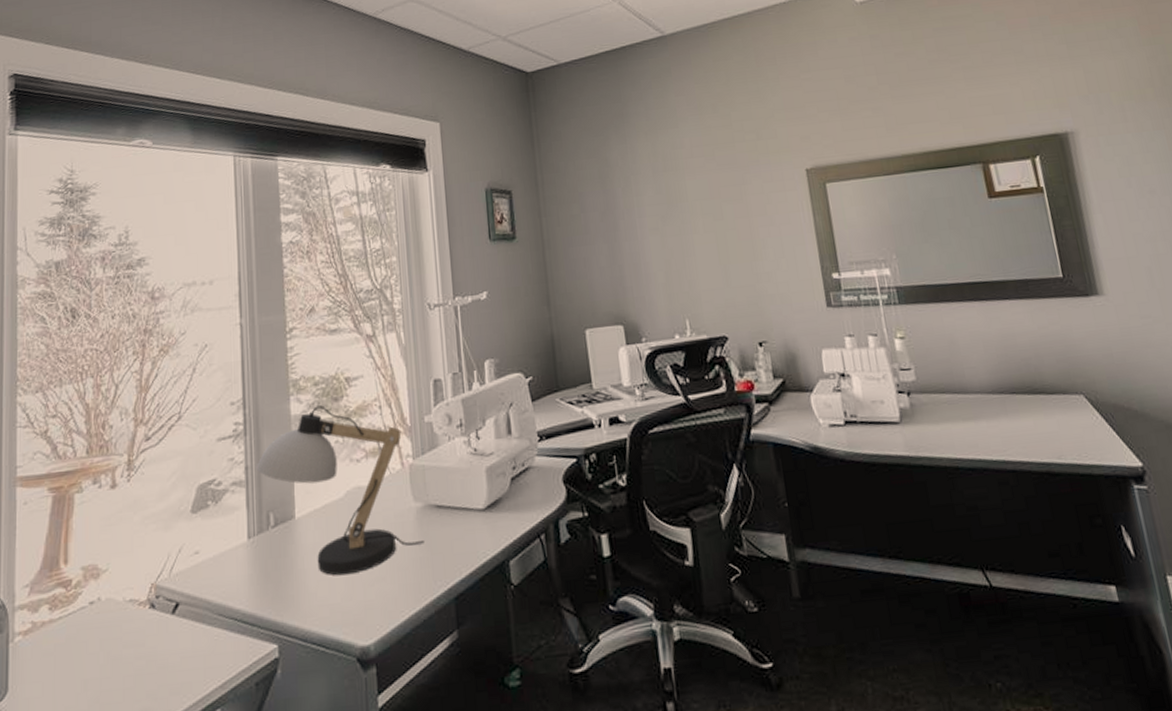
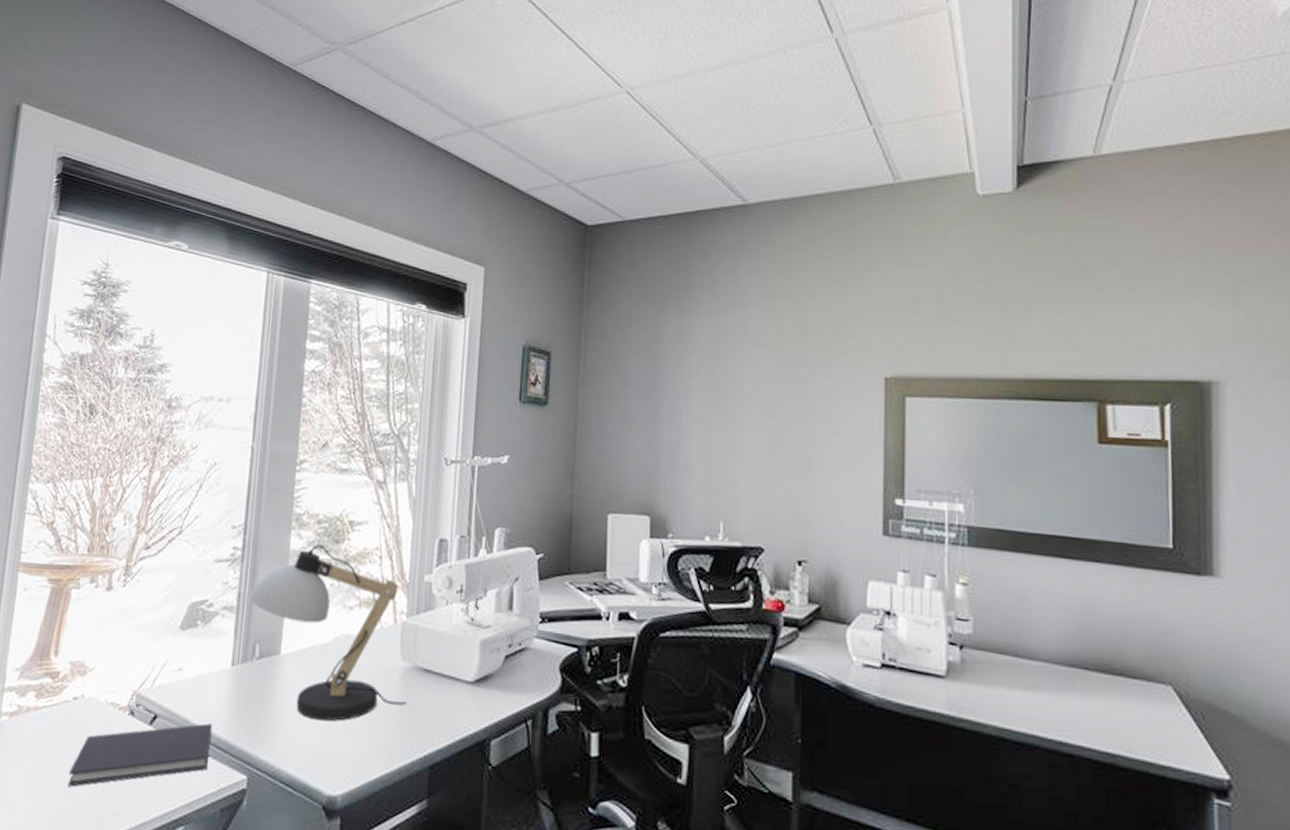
diary: none [94,600,237,694] -> present [67,723,213,787]

